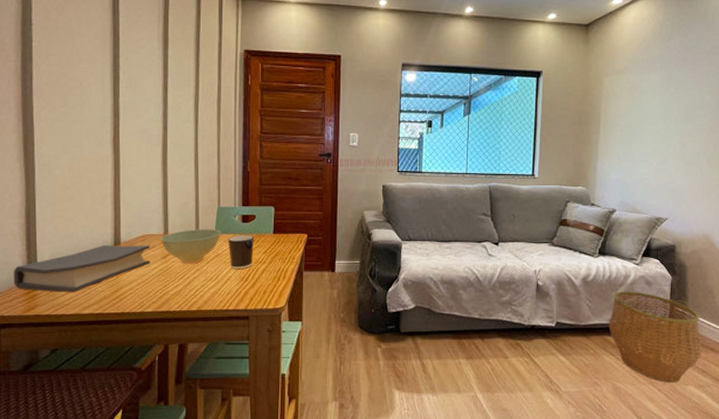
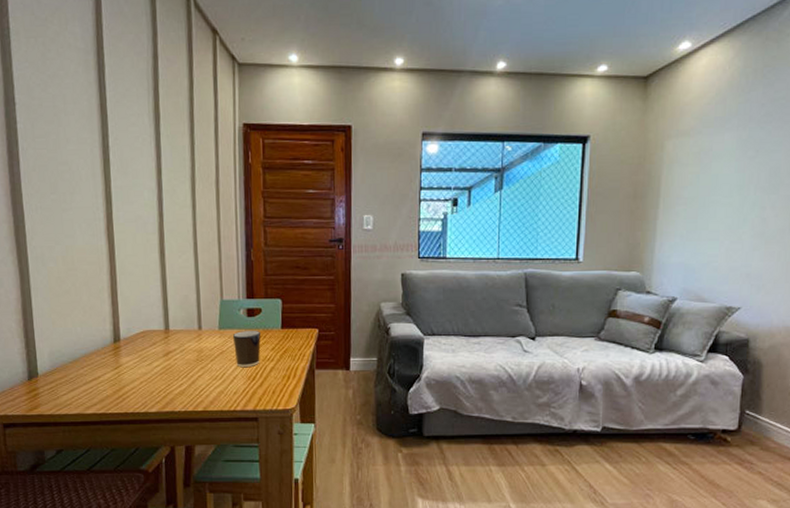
hardback book: present [13,245,151,293] -> none [13,341,153,392]
bowl: present [160,229,221,264] -> none [161,324,225,362]
basket: present [609,291,701,382] -> none [664,392,777,496]

